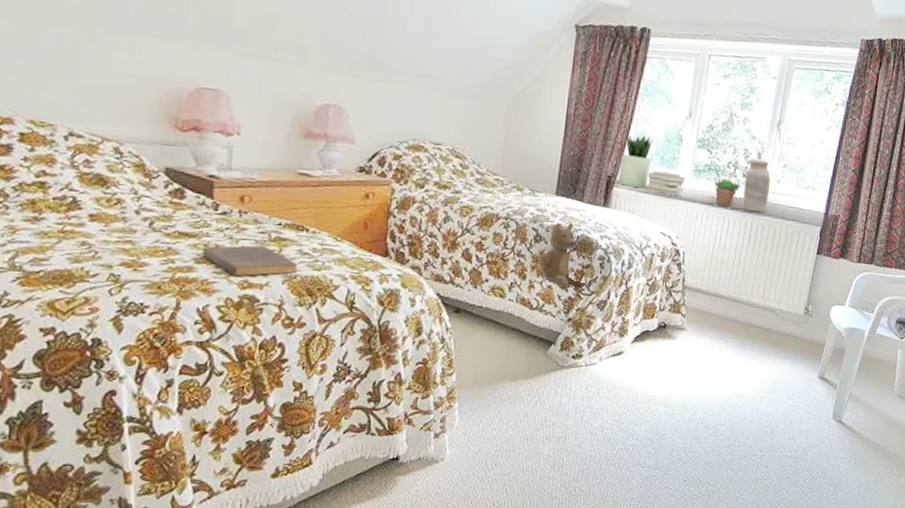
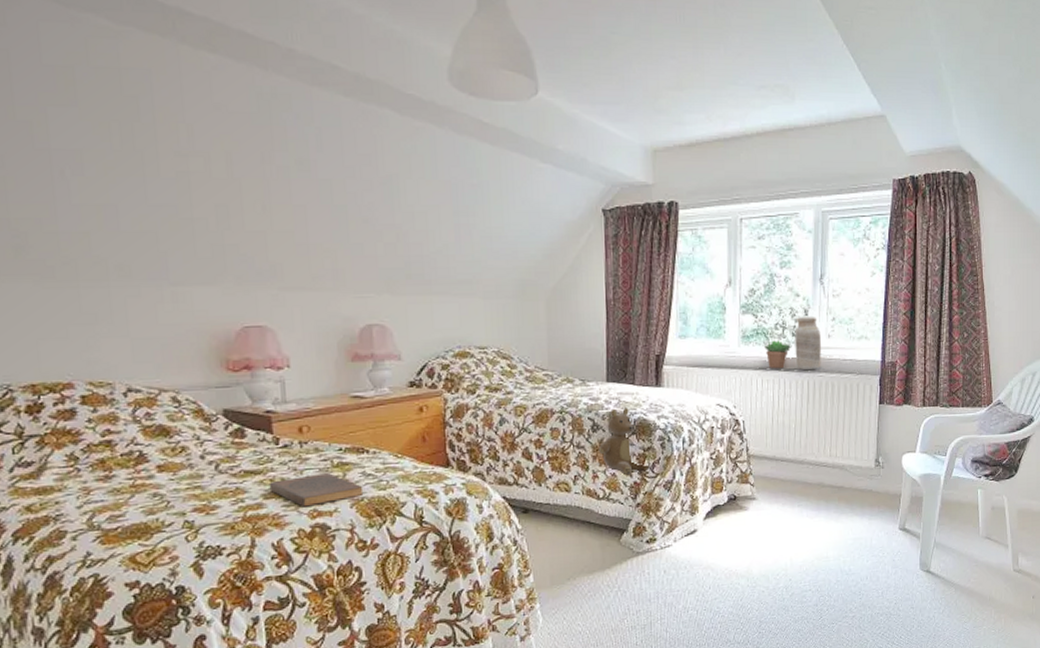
planter: present [614,135,653,189] -> none [663,309,699,364]
books: present [646,170,685,196] -> none [696,342,734,366]

